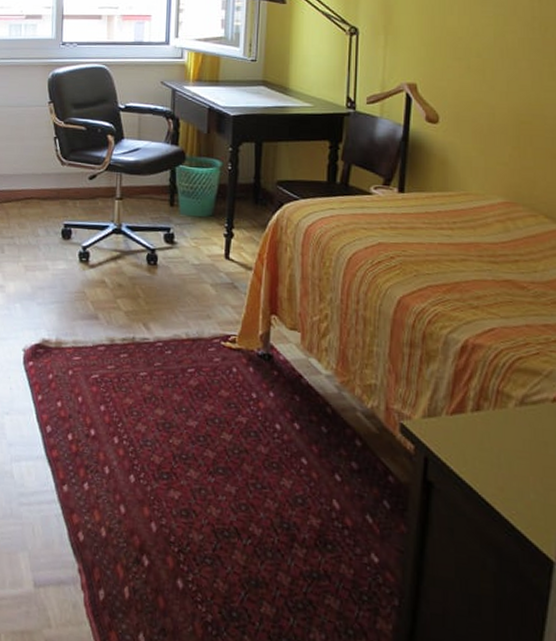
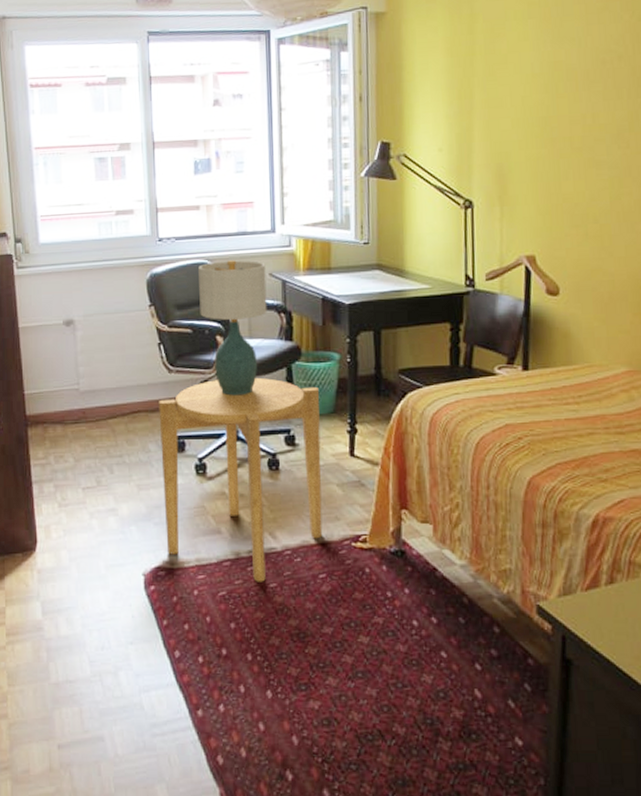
side table: none [47,175,200,370] -> present [158,377,323,582]
table lamp: none [94,67,158,192] -> present [198,260,267,396]

